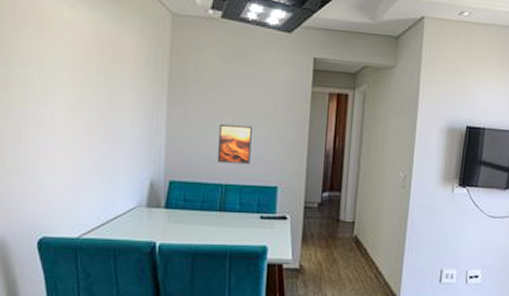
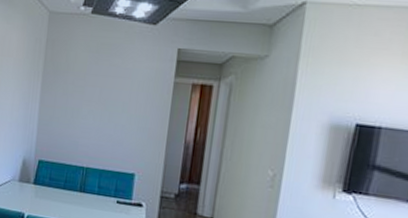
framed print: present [217,123,252,165] -> none [80,110,114,151]

